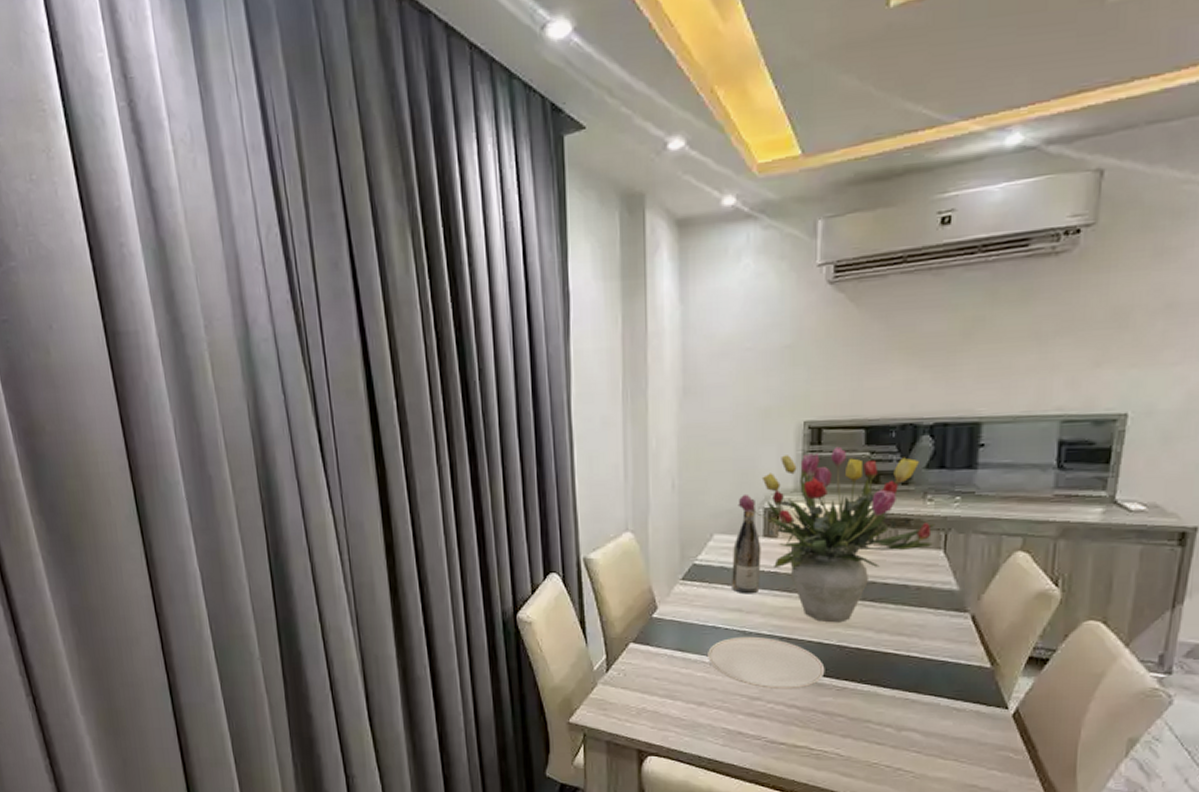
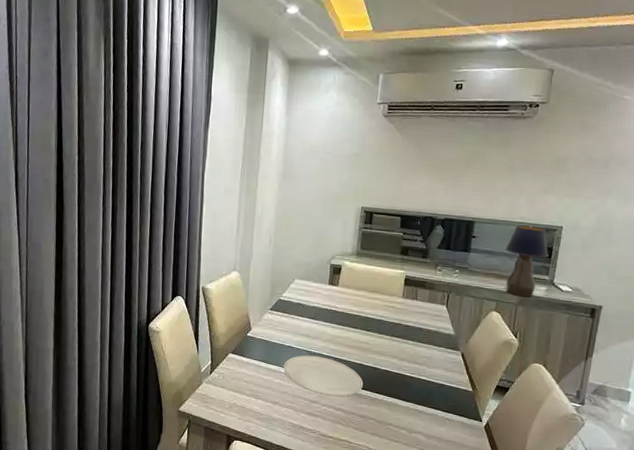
wine bottle: present [732,499,761,594] -> none [304,257,327,325]
flower arrangement: present [738,446,935,623] -> none [313,226,442,351]
table lamp: none [1032,418,1106,526] -> present [504,225,549,297]

